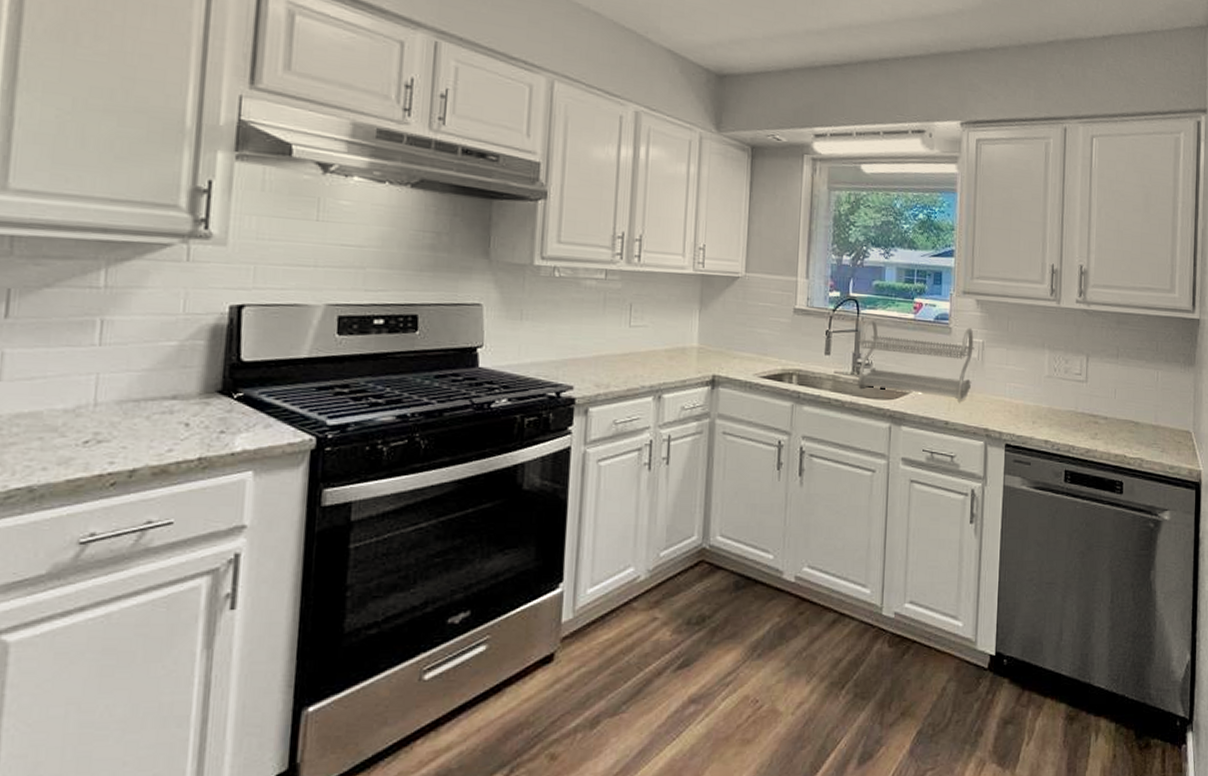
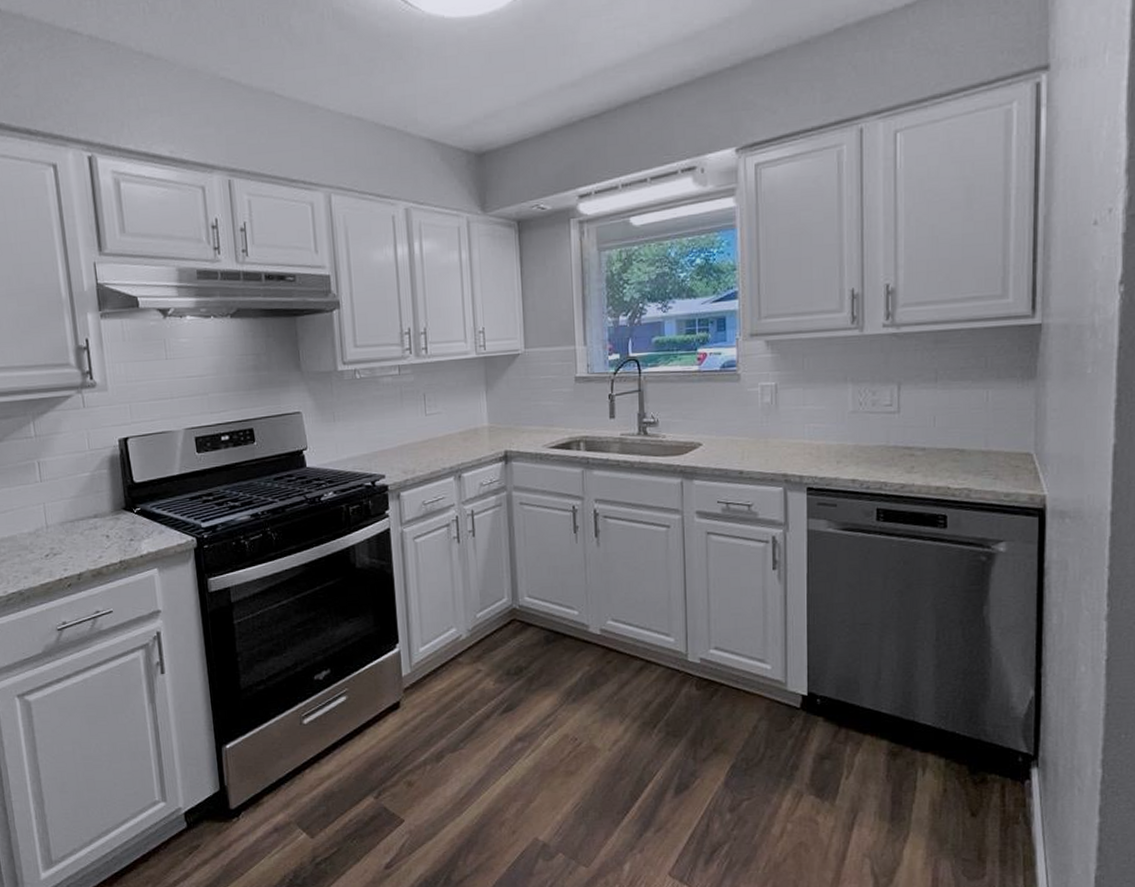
dish rack: present [856,318,975,403] -> none [641,371,767,451]

